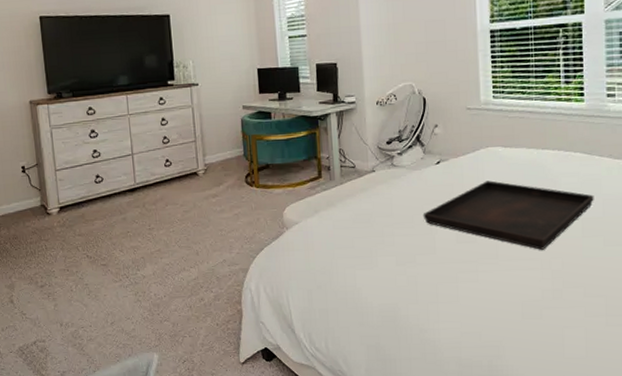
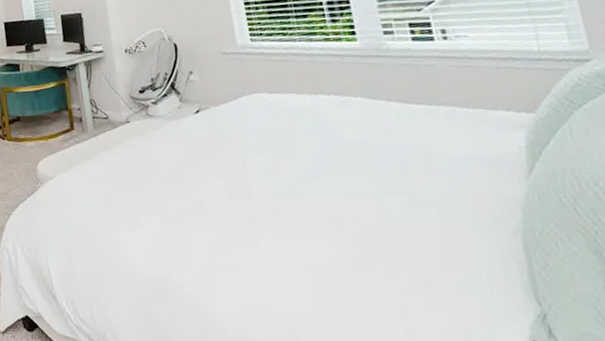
serving tray: present [423,180,594,250] -> none [186,130,388,210]

